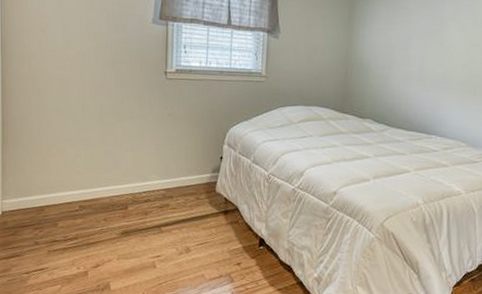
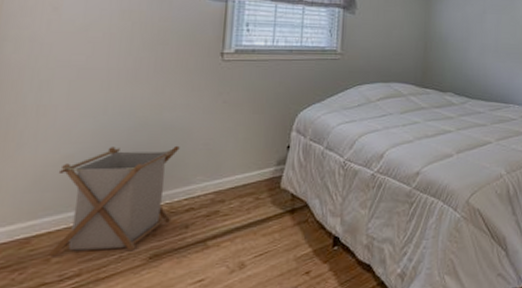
laundry basket: none [56,145,138,227] -> present [48,145,180,258]

